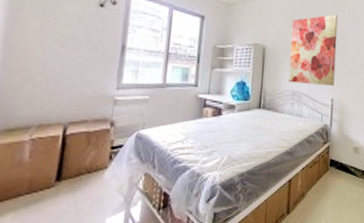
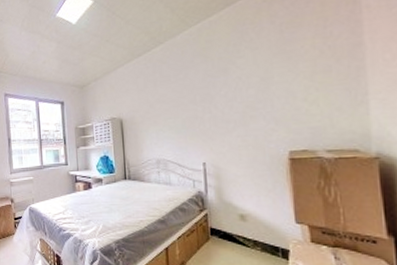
wall art: present [288,14,338,85] -> none [147,68,205,151]

